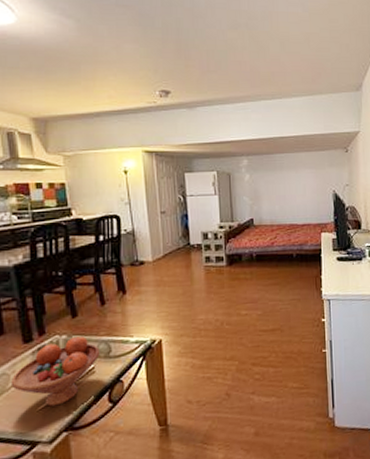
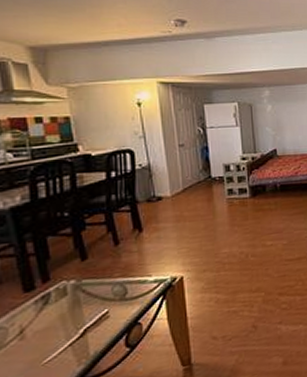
fruit bowl: present [10,336,101,407] -> none [9,280,115,358]

